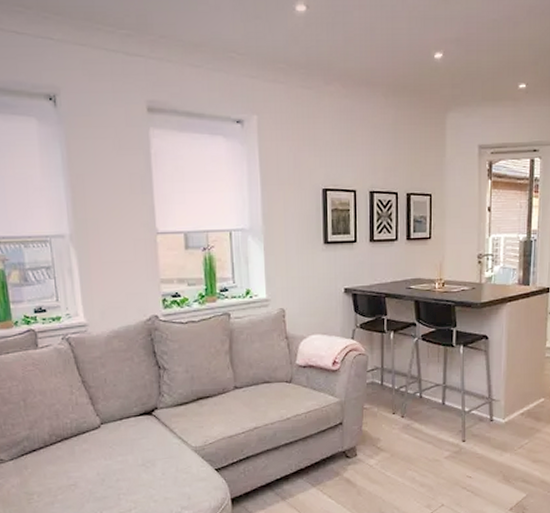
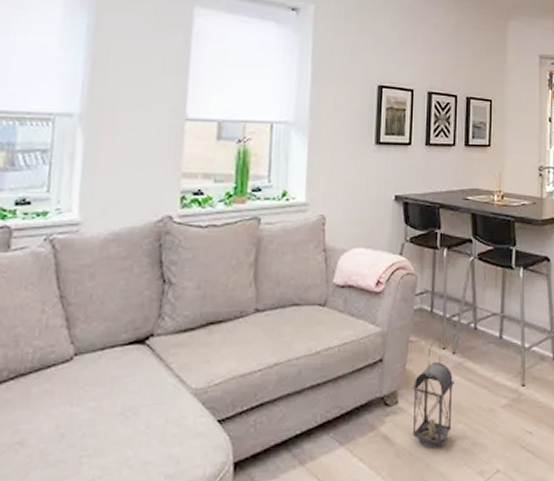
lantern: none [368,405,404,489] -> present [412,337,454,449]

